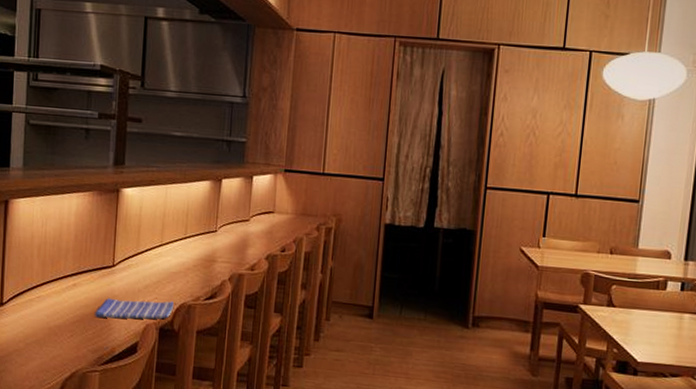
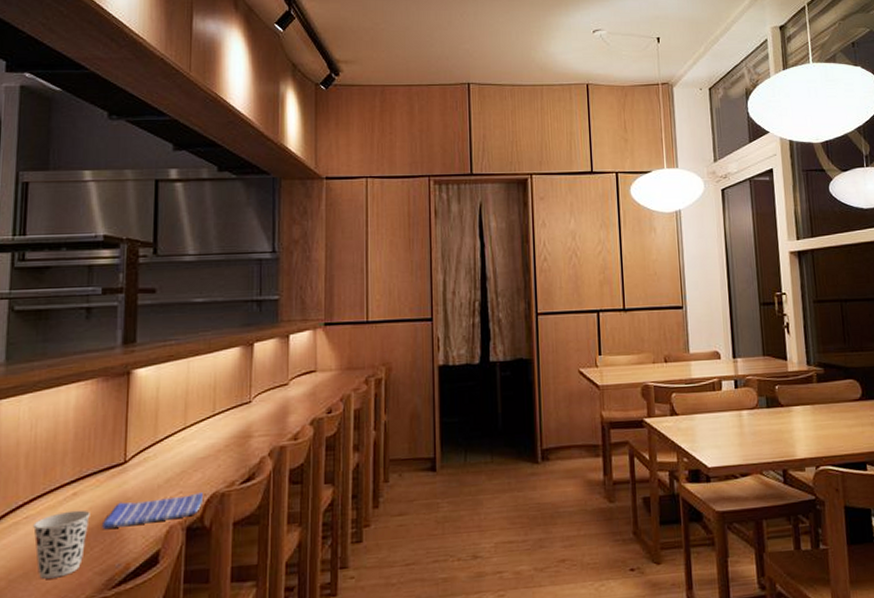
cup: none [44,297,86,349] -> present [33,509,90,579]

